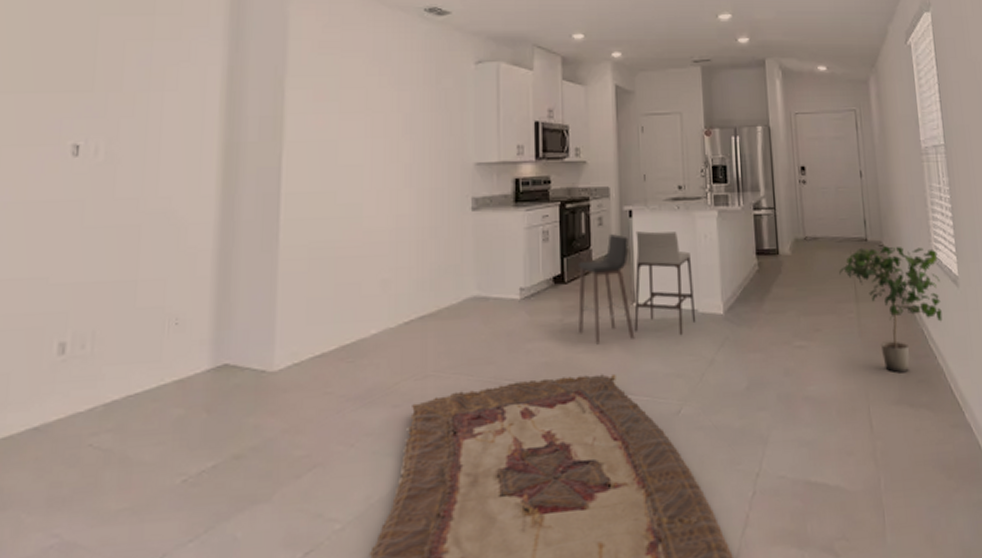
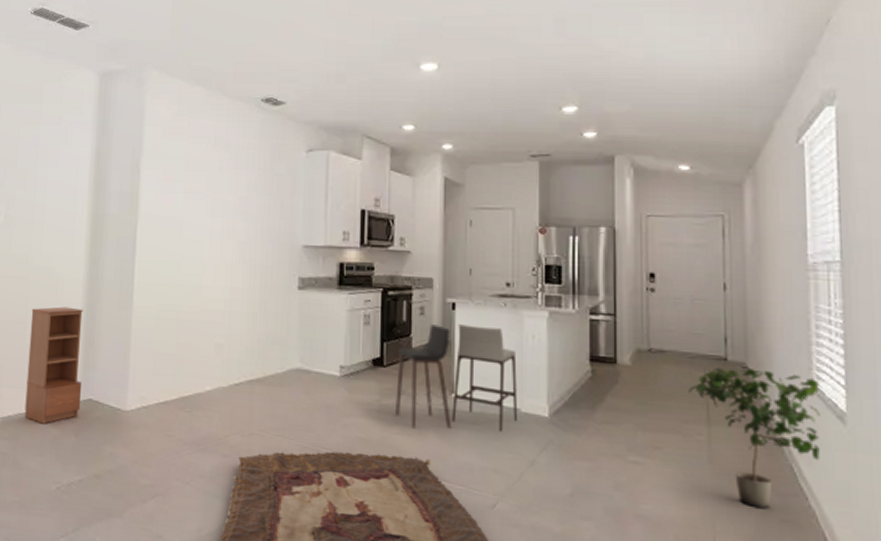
bookcase: none [135,256,215,404] -> present [24,306,83,424]

